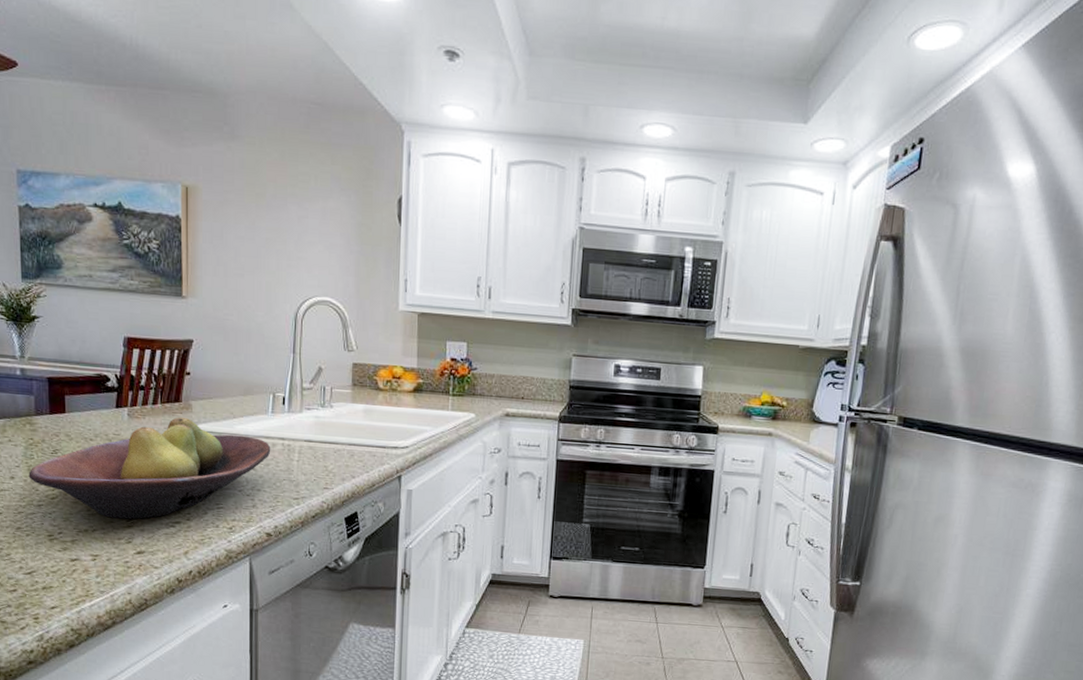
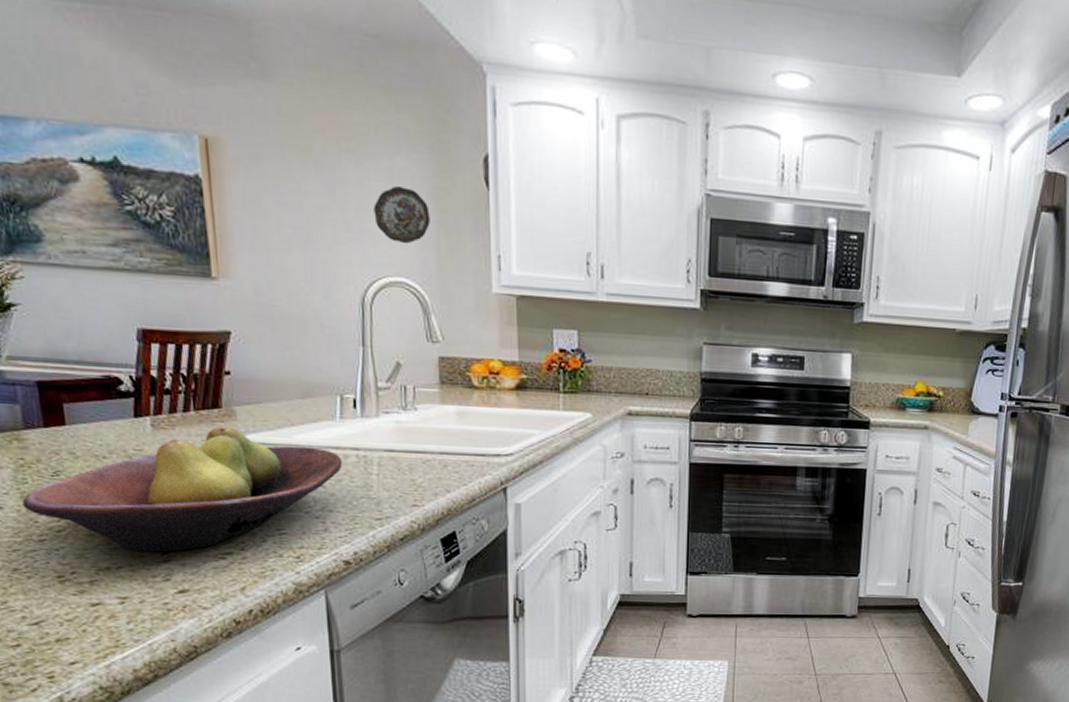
decorative plate: none [309,223,353,270] -> present [373,186,430,244]

